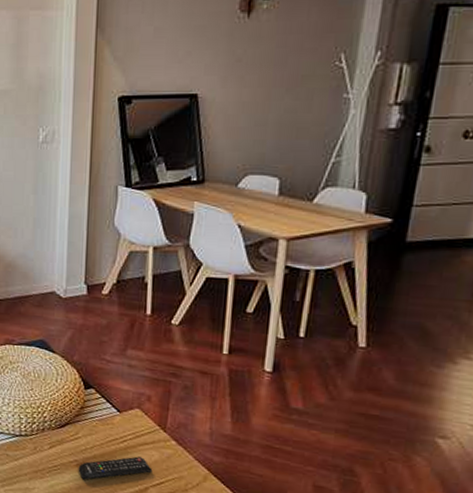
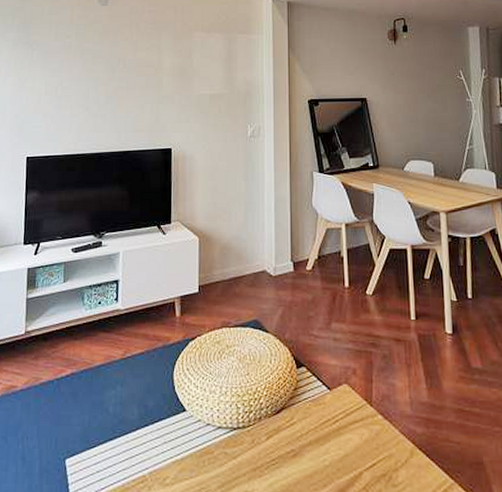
remote control: present [78,456,153,480] -> none [295,437,365,472]

